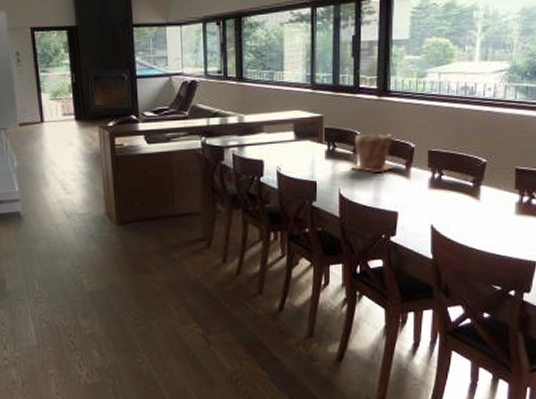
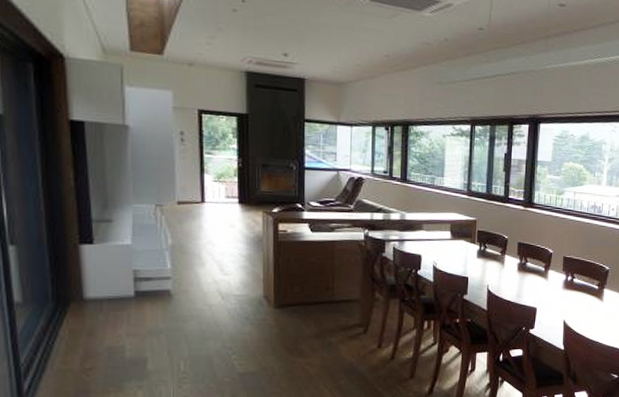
plant pot: present [351,134,394,172] -> none [499,238,535,272]

